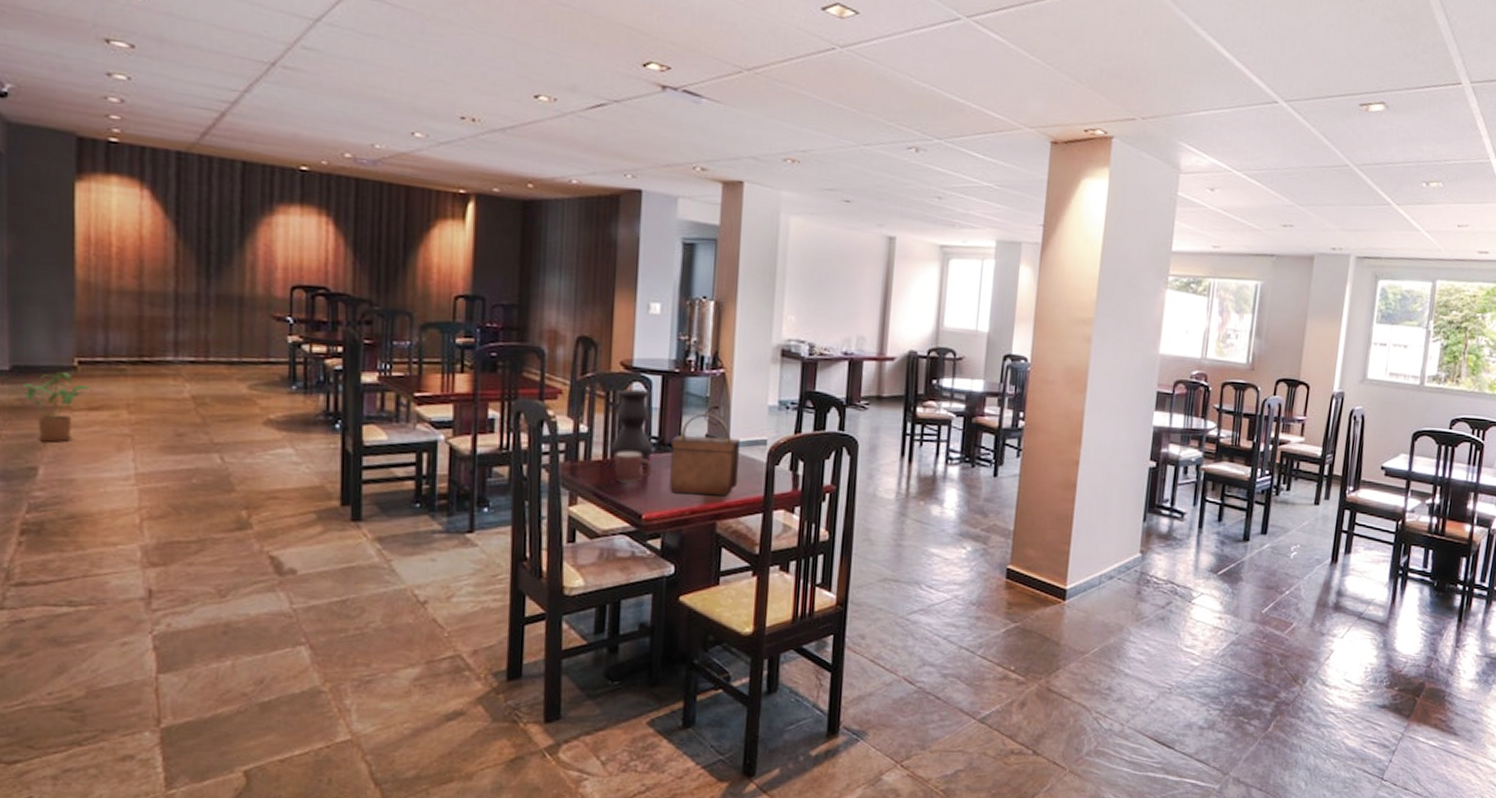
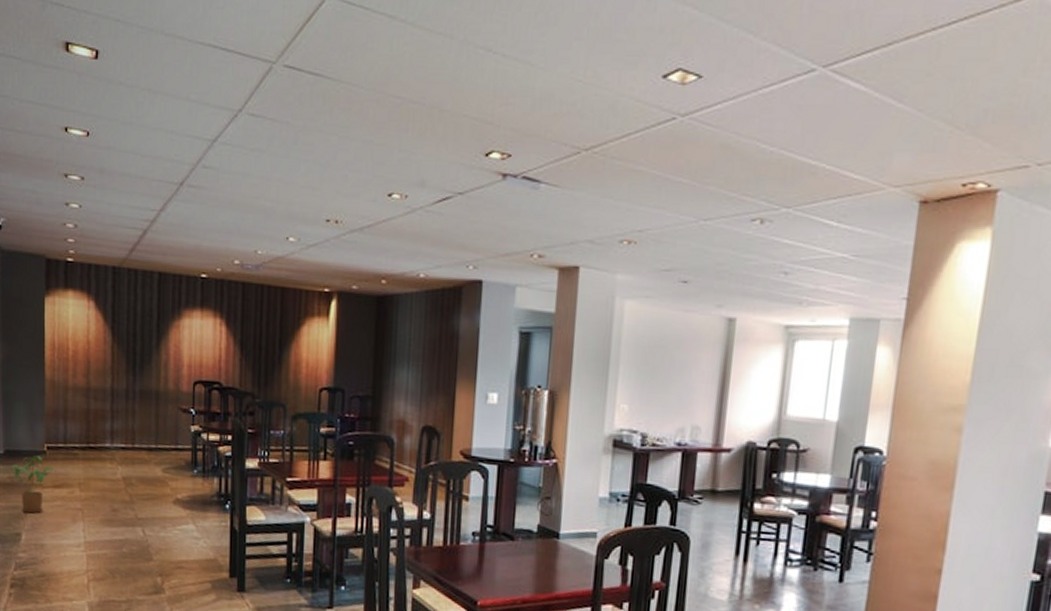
vase: present [610,389,652,465] -> none [450,477,488,553]
mug: present [614,451,651,483] -> none [452,538,487,570]
handbag: present [669,413,741,497] -> none [503,504,571,588]

